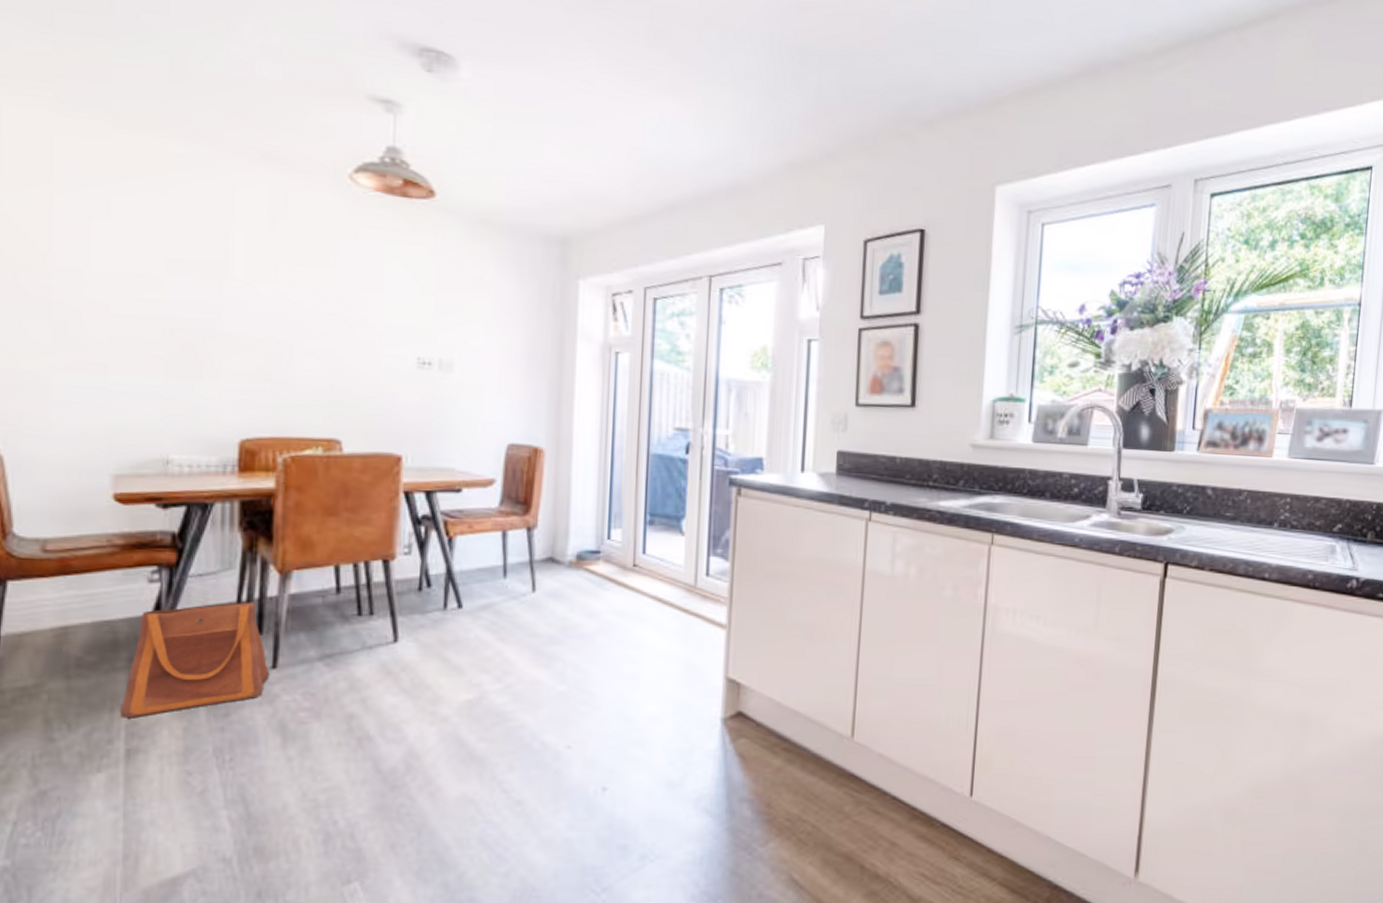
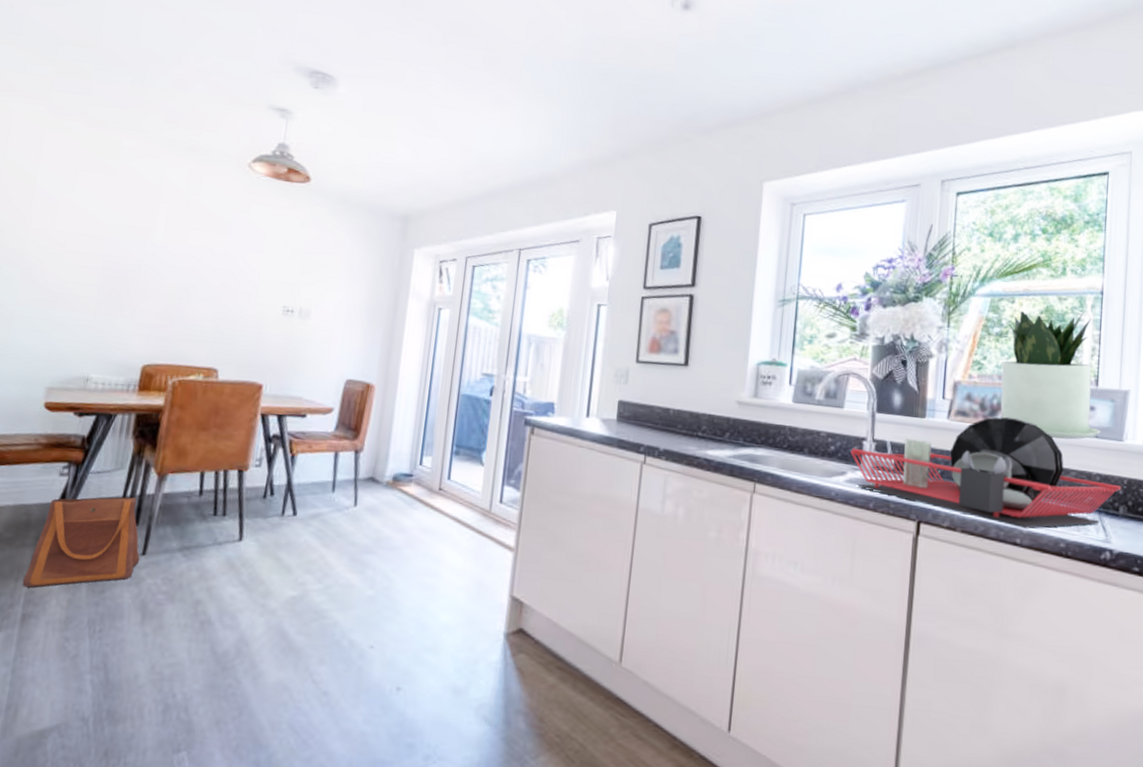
dish rack: none [1095,446,1370,563] -> present [850,417,1121,529]
planter: none [1252,324,1353,466] -> present [1000,310,1101,440]

